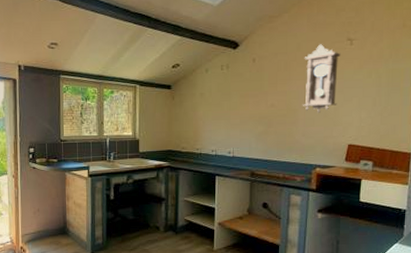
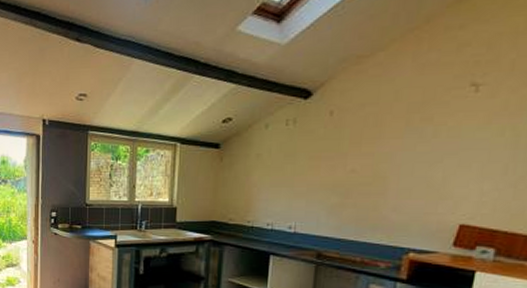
pendulum clock: present [302,44,341,113] -> none [395,91,459,182]

